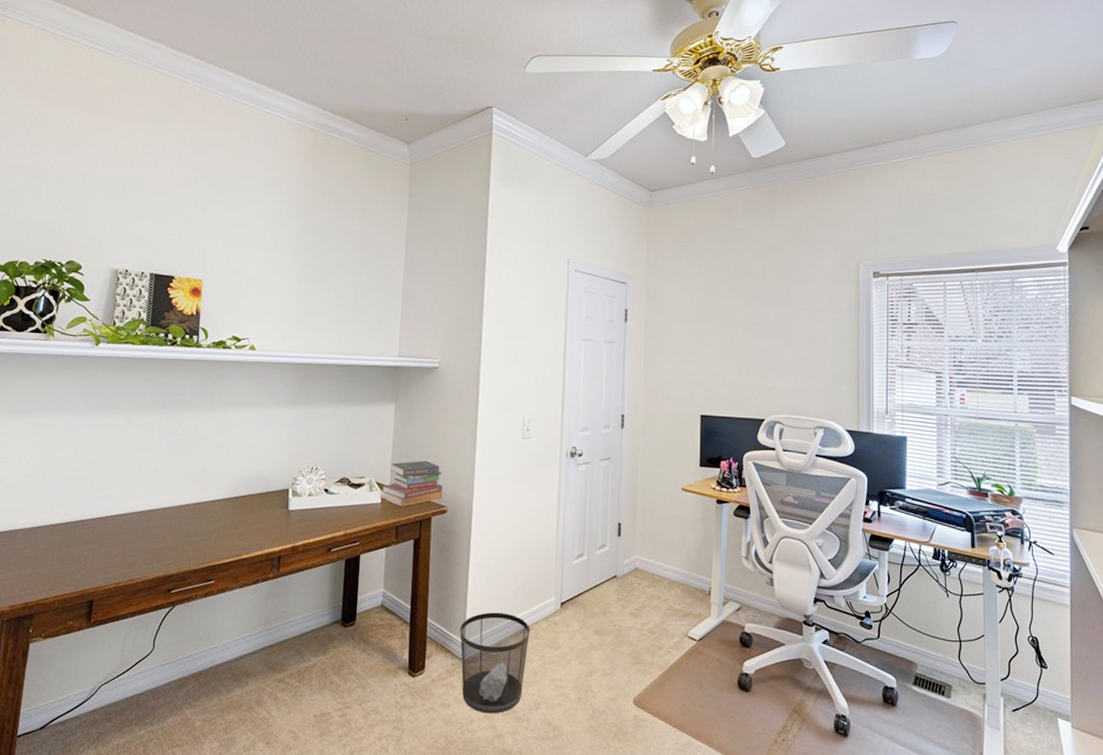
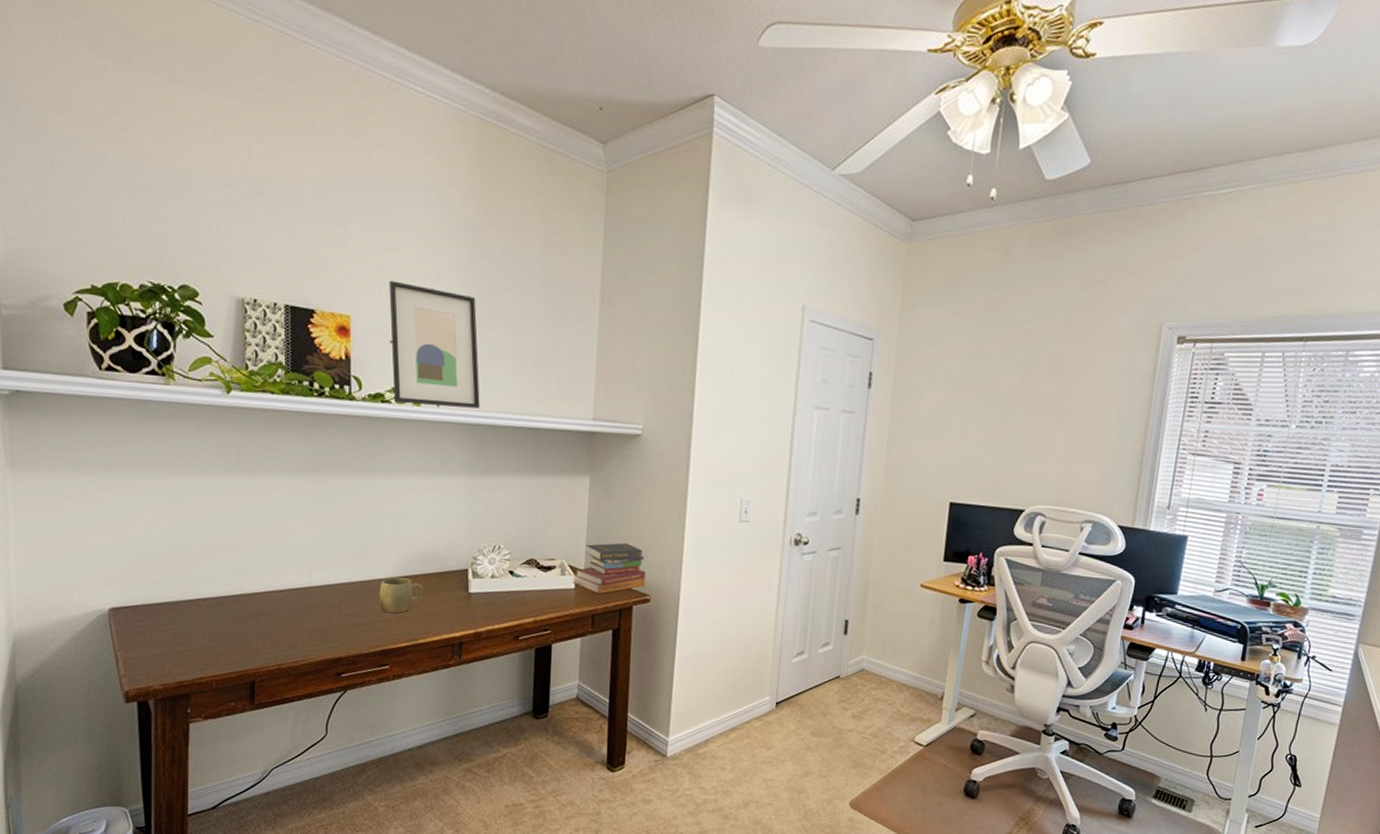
mug: none [210,498,249,532] -> present [379,577,423,614]
picture frame: none [232,251,305,351] -> present [388,280,480,409]
waste bin: present [460,612,530,714] -> none [663,709,741,811]

